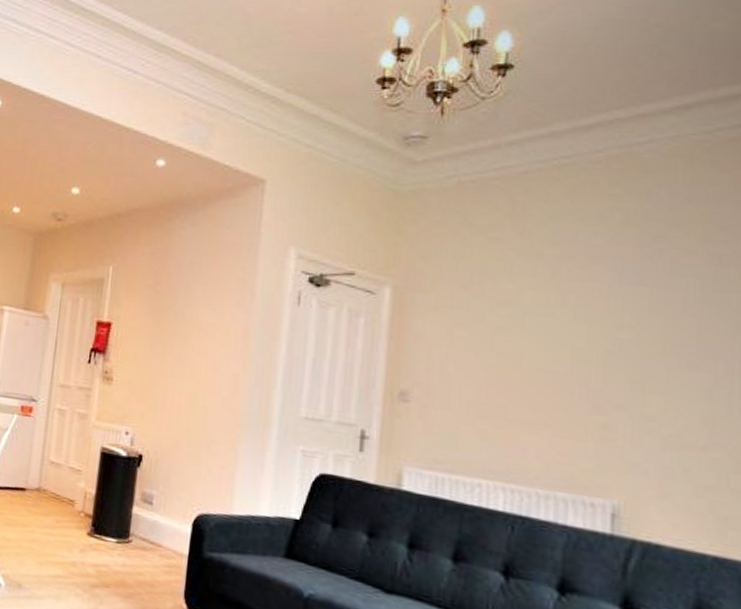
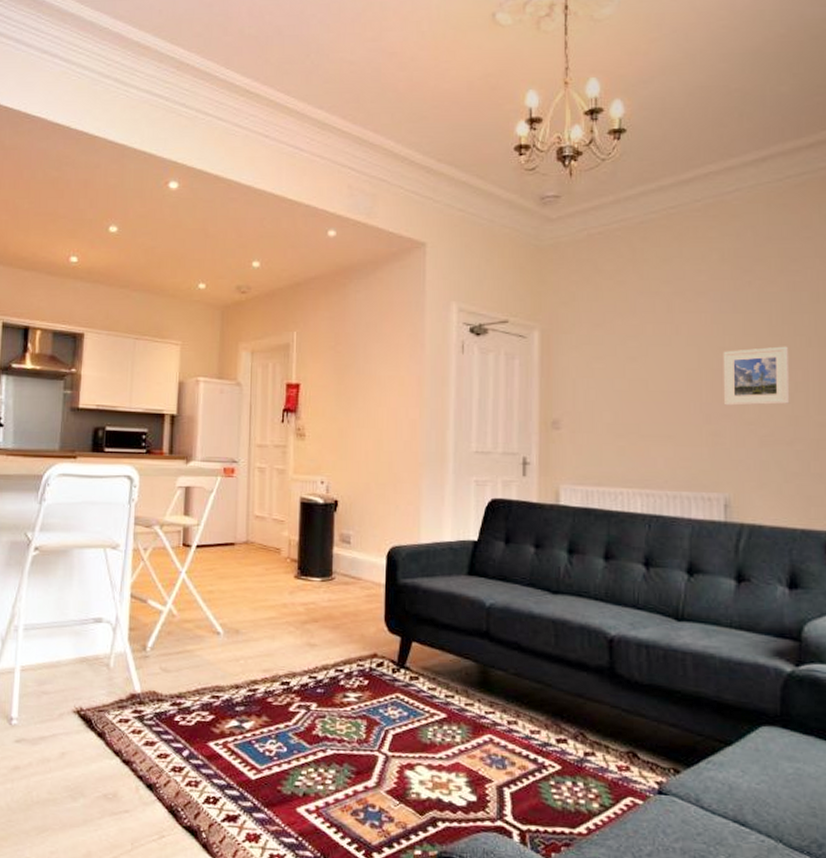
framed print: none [617,329,709,401] -> present [723,346,790,406]

